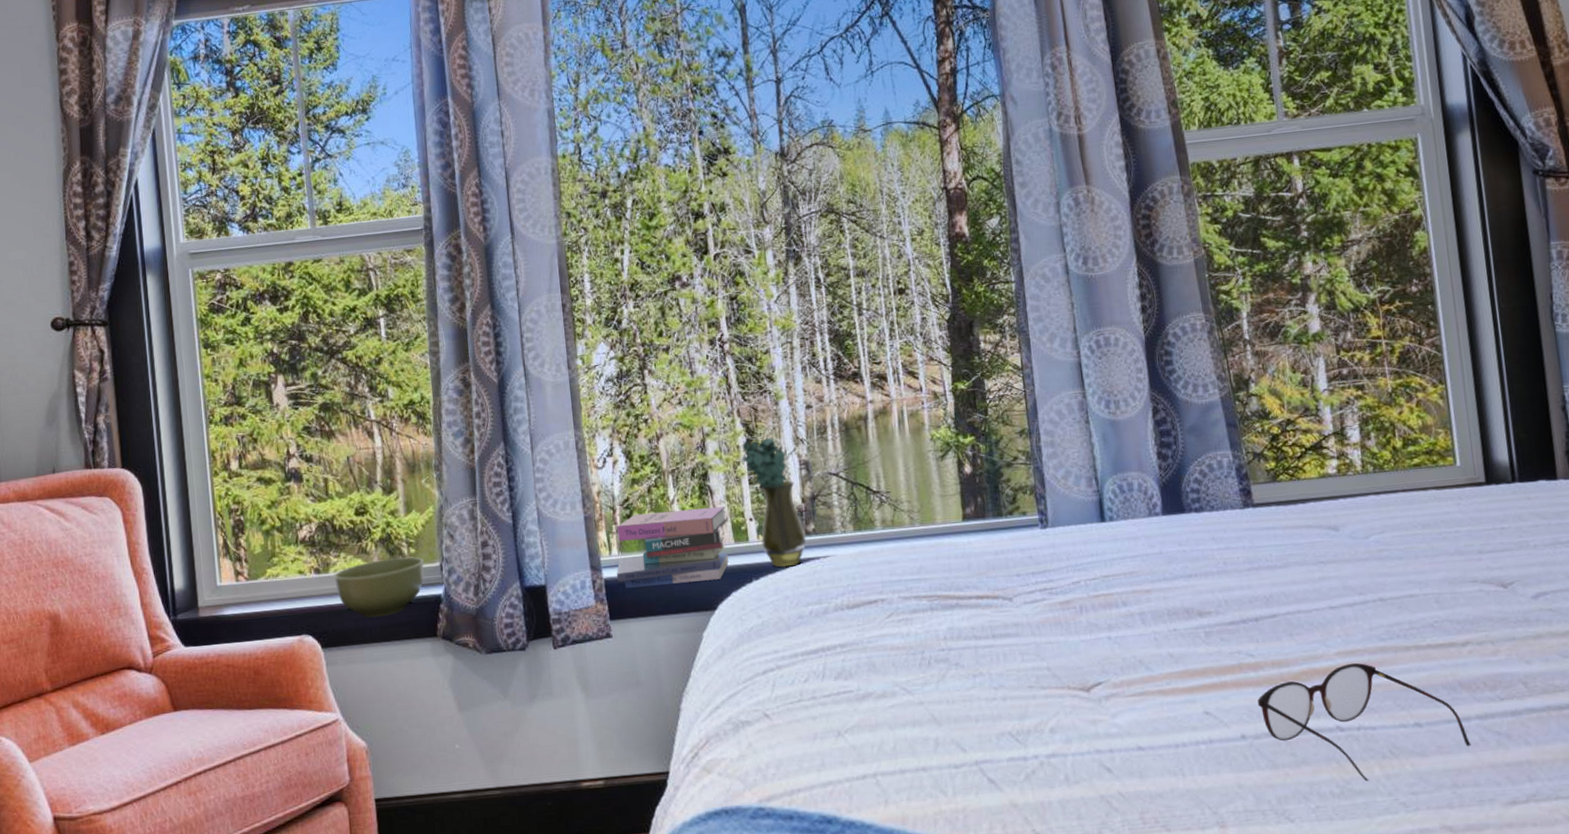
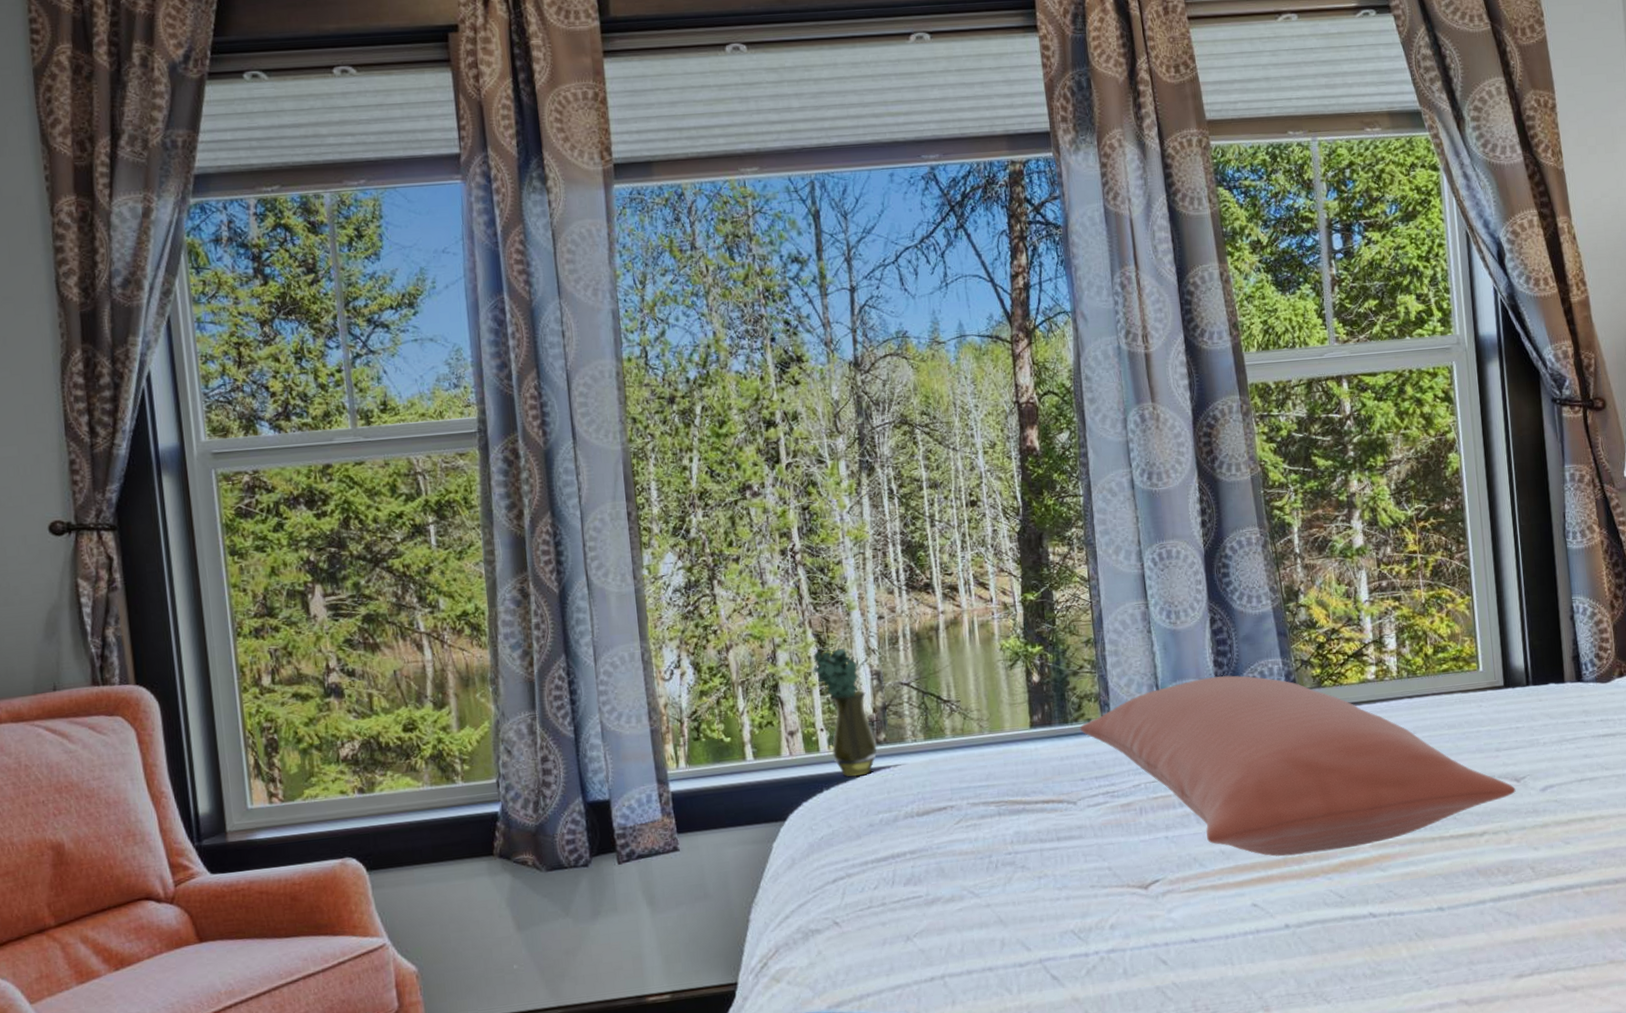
bowl: present [334,556,424,618] -> none [379,773,479,839]
books: present [617,506,729,588] -> none [684,717,799,801]
pillow: none [1015,468,1503,662] -> present [1080,675,1516,857]
spectacles: present [1258,663,1472,781] -> none [1300,854,1486,963]

